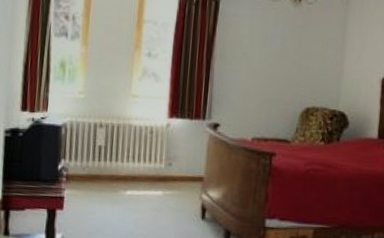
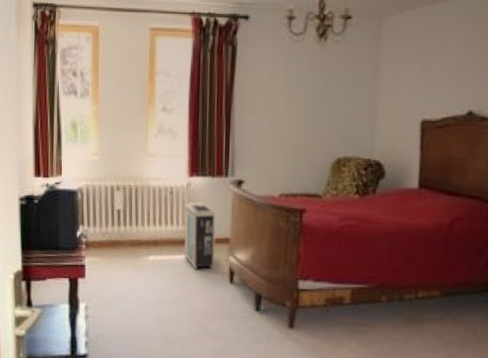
air purifier: none [159,141,192,205] -> present [184,201,216,269]

